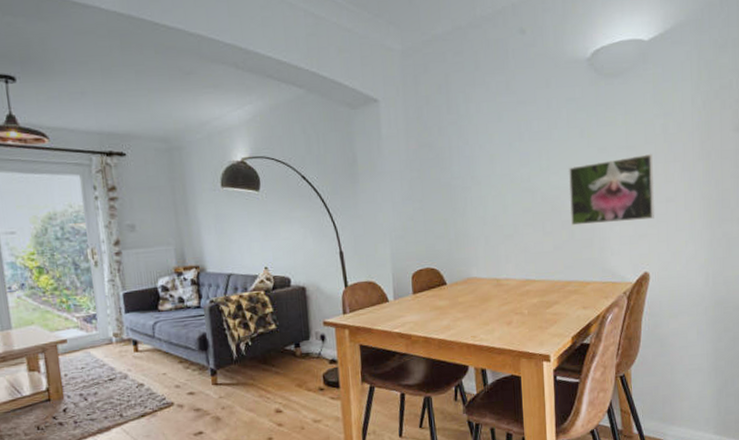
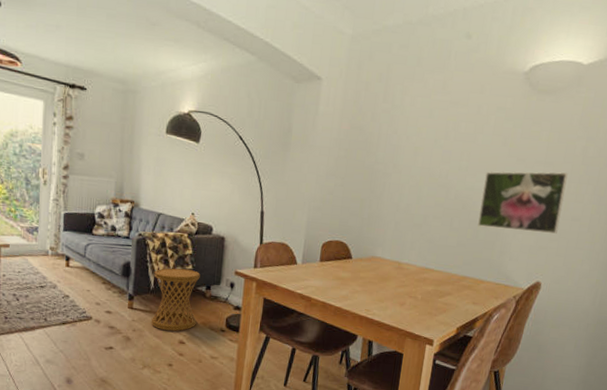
side table: none [234,329,291,402] -> present [151,268,200,331]

